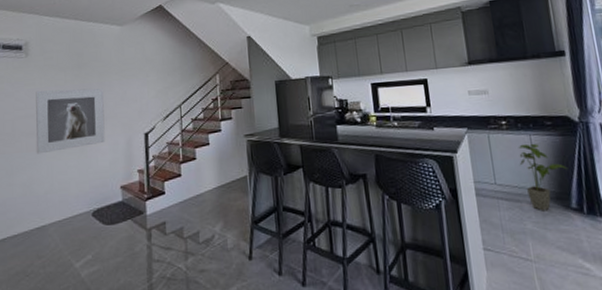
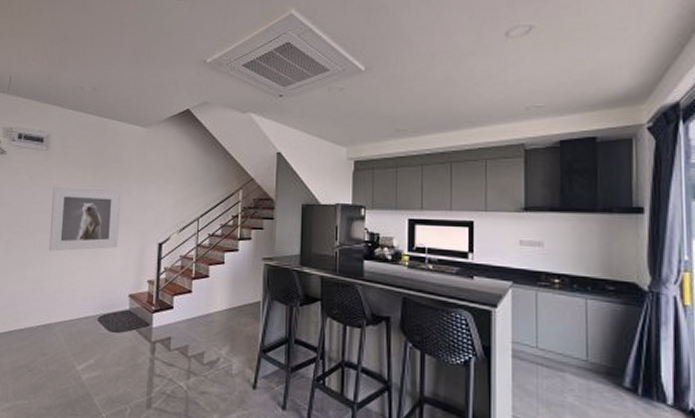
house plant: present [518,143,568,211] -> none [568,307,627,386]

